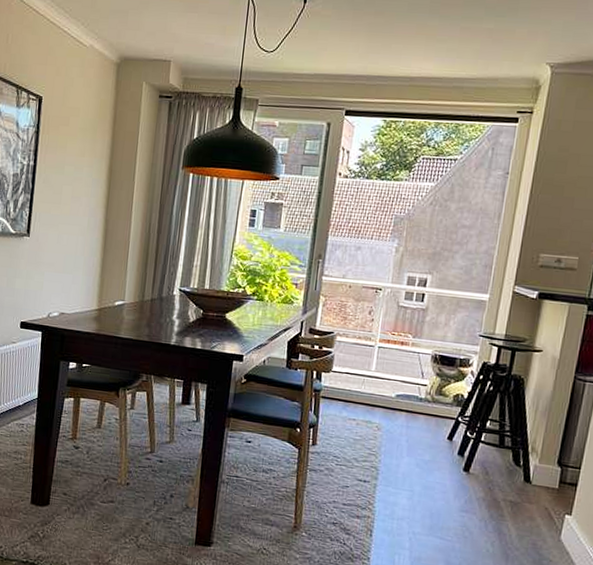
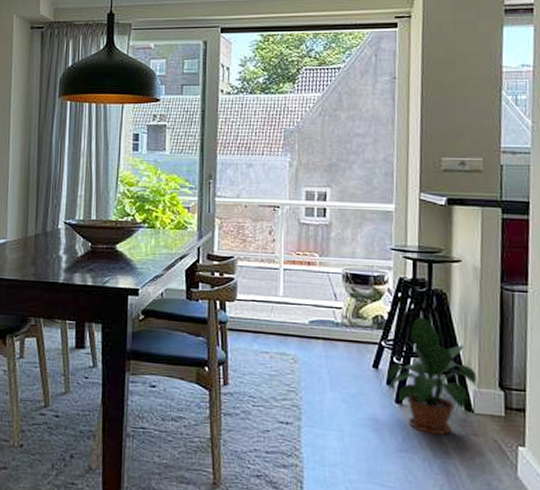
potted plant: none [458,397,542,501] -> present [386,316,483,435]

